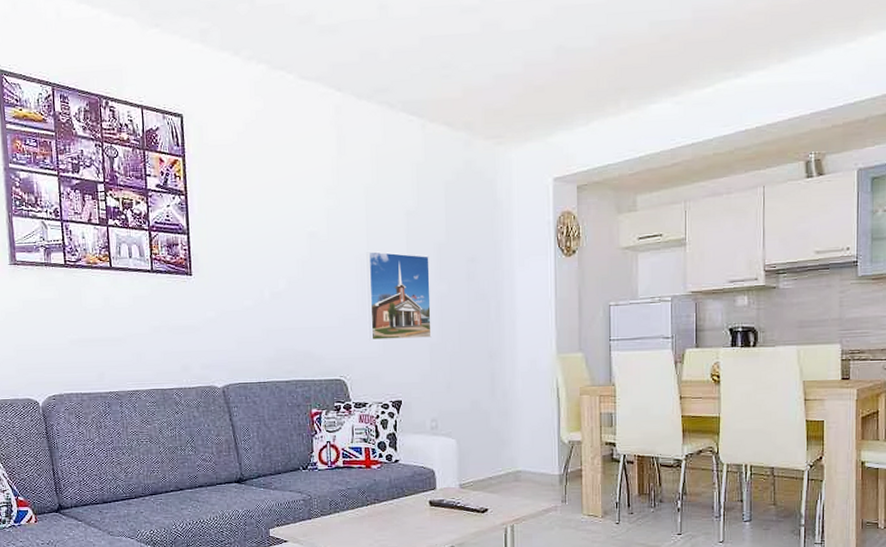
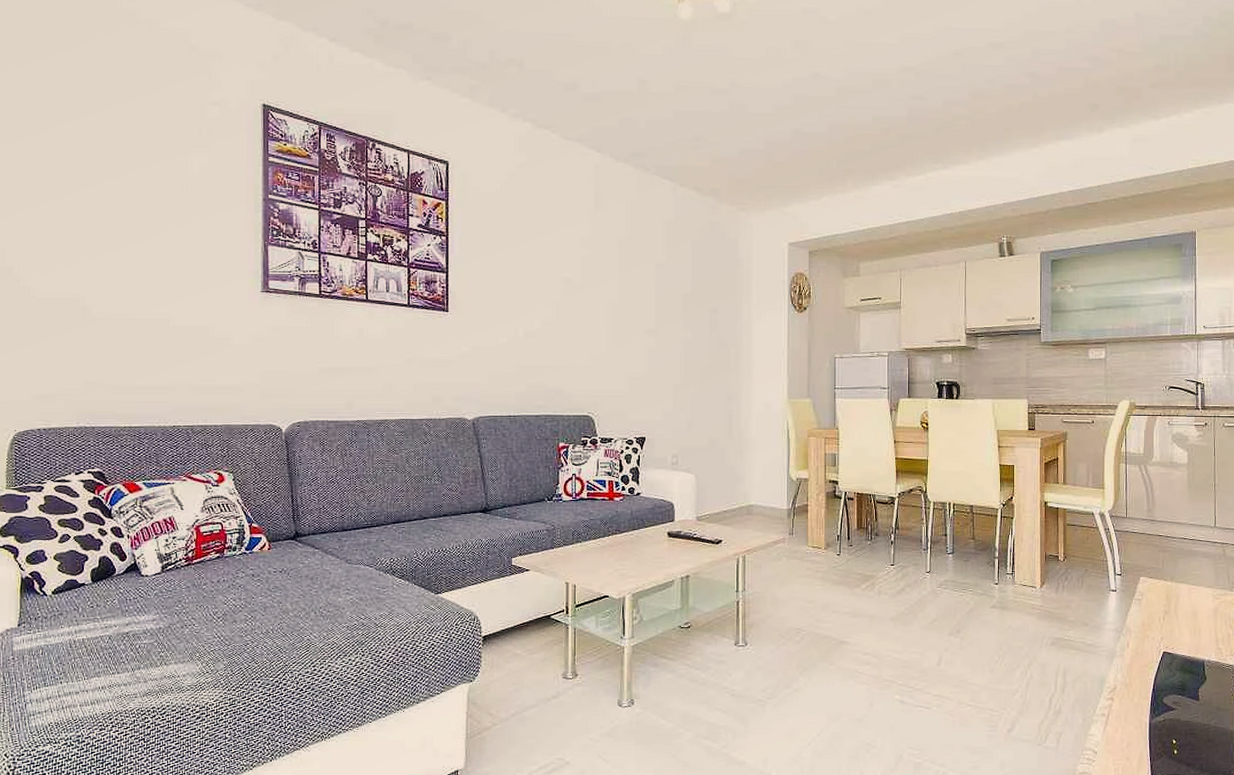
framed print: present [365,250,432,341] -> none [616,297,676,381]

